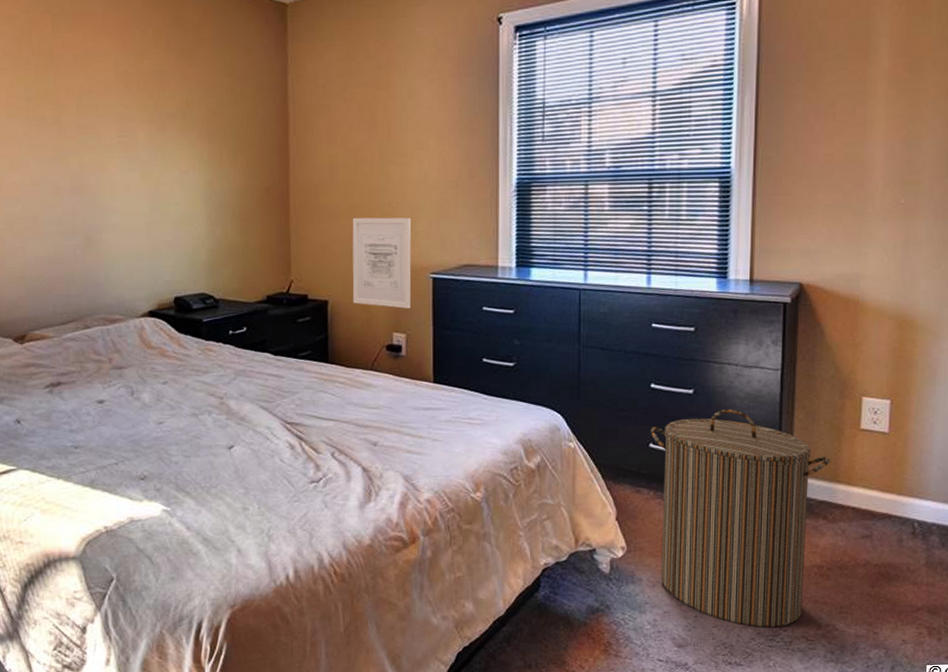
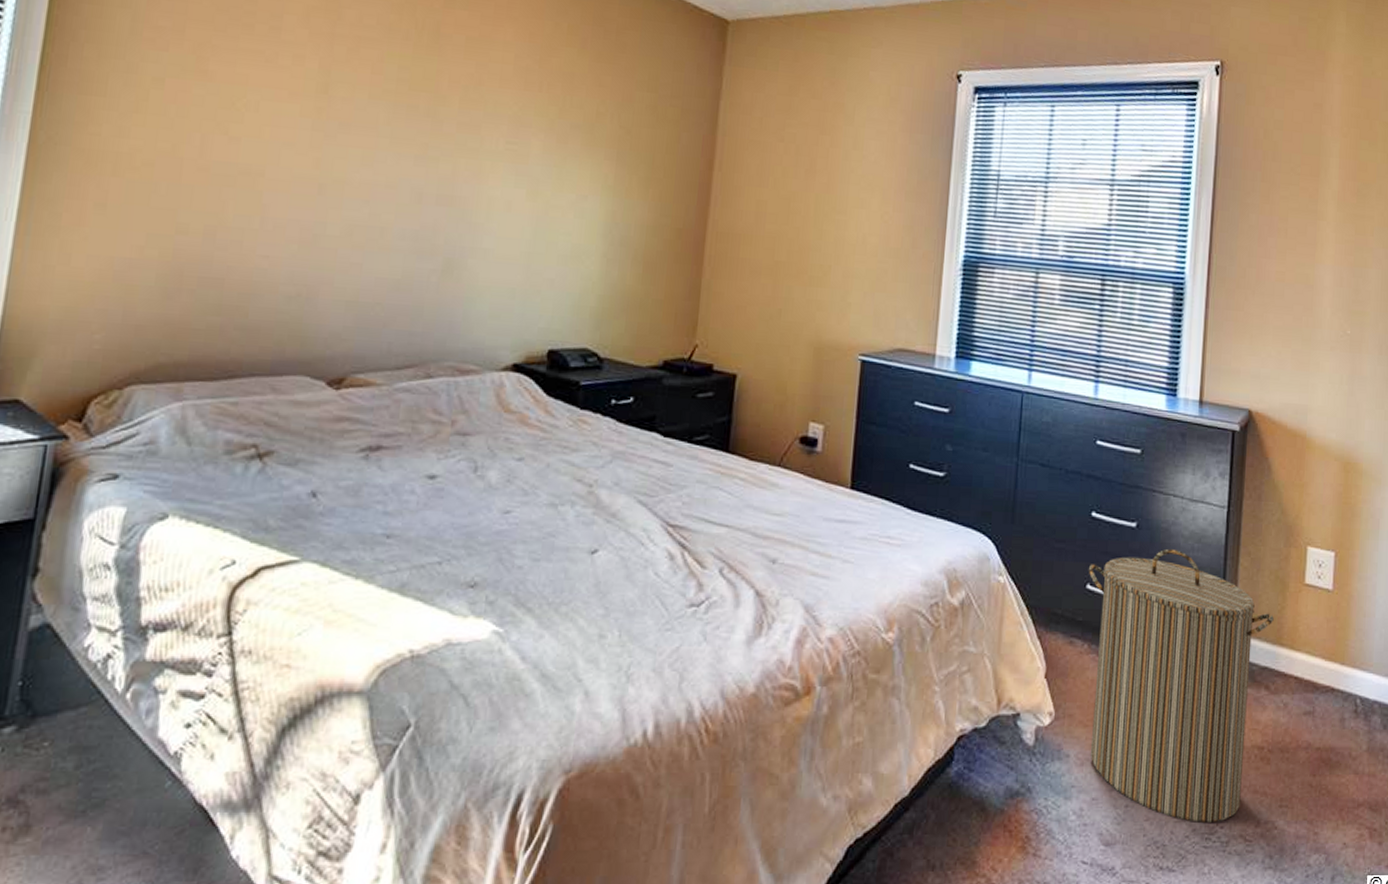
wall art: present [352,217,411,309] -> none [766,277,843,394]

